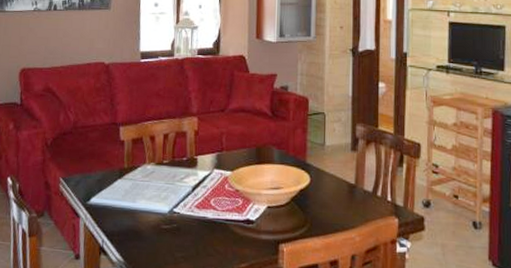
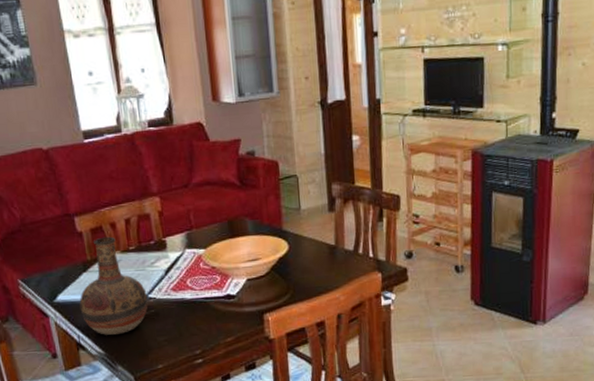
vase: none [109,148,173,244] -> present [79,236,148,335]

